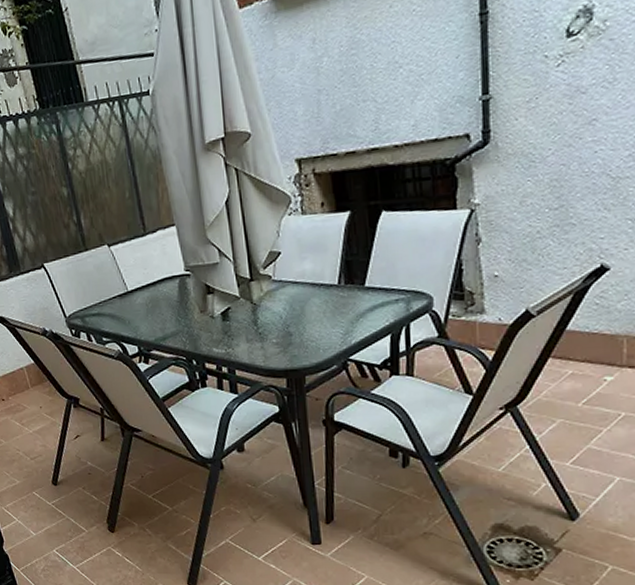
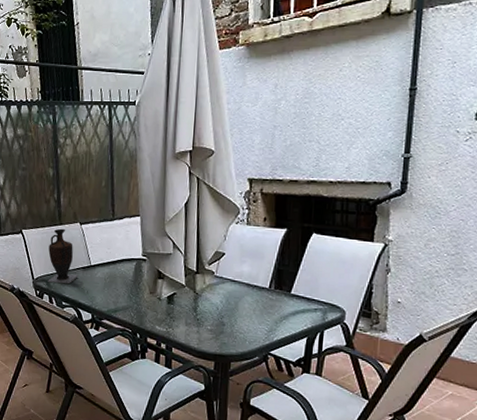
vase: none [77,254,116,319] -> present [47,228,78,284]

